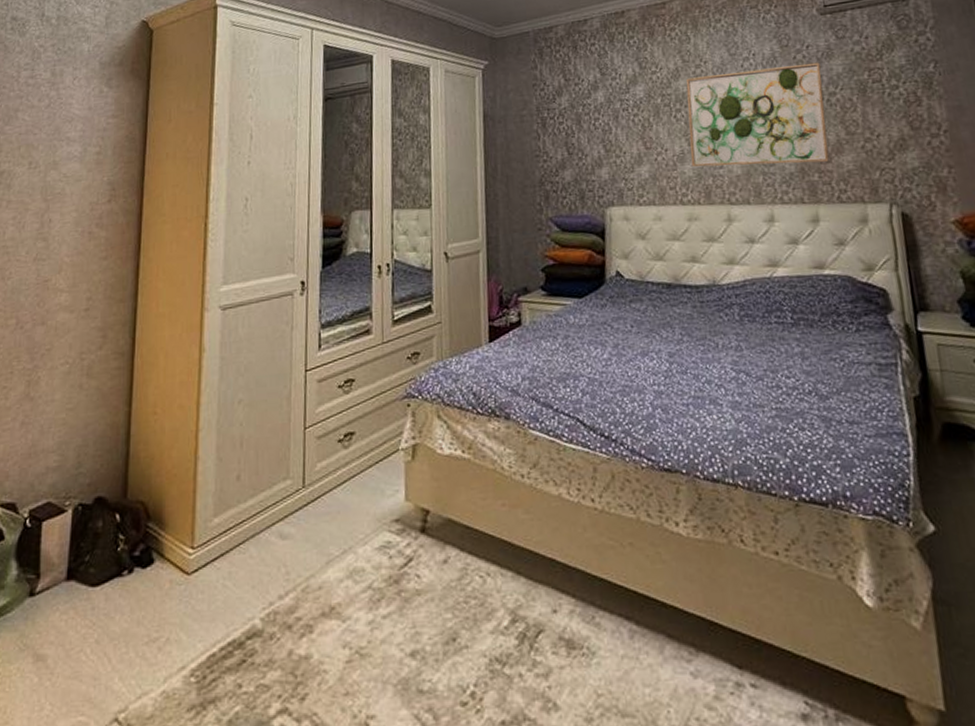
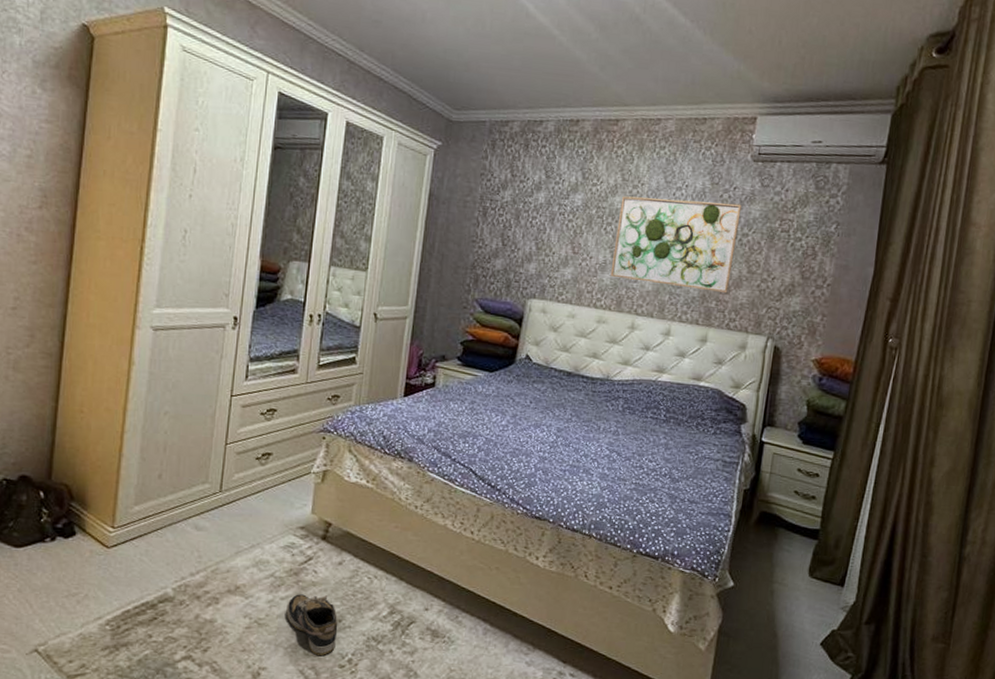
shoe: none [390,606,454,693] -> present [286,594,338,657]

